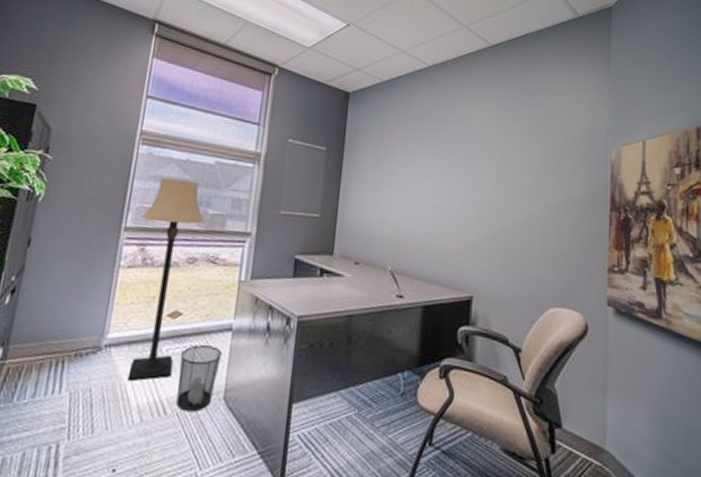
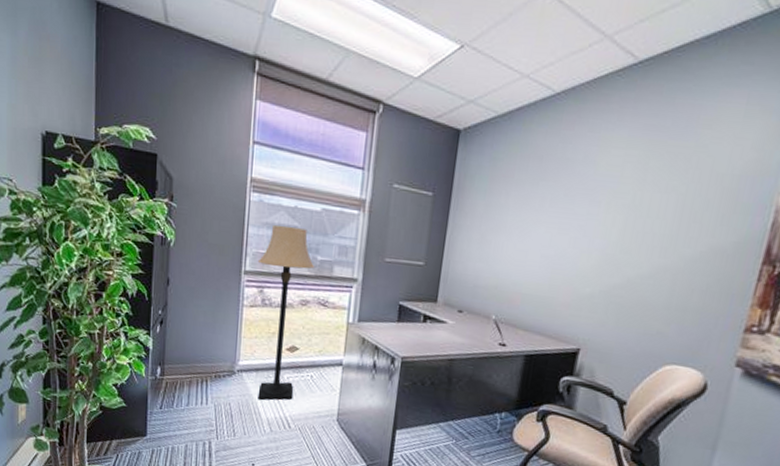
waste bin: present [176,345,222,412] -> none [298,375,334,428]

